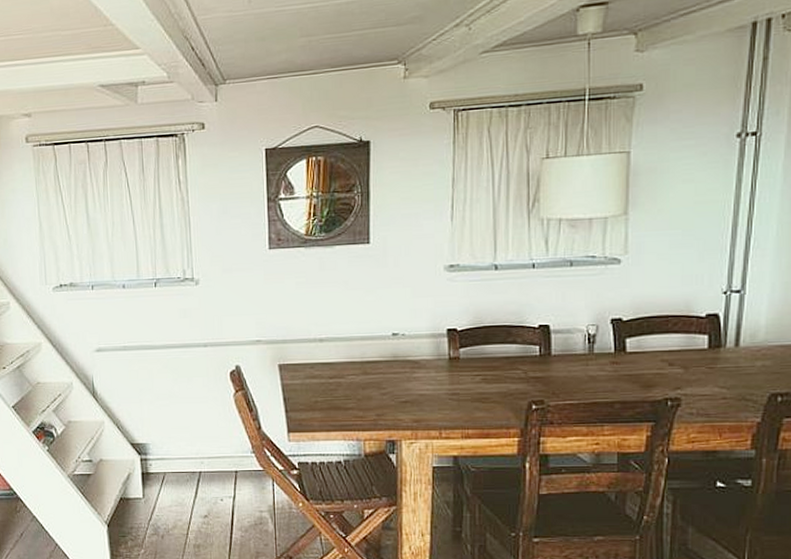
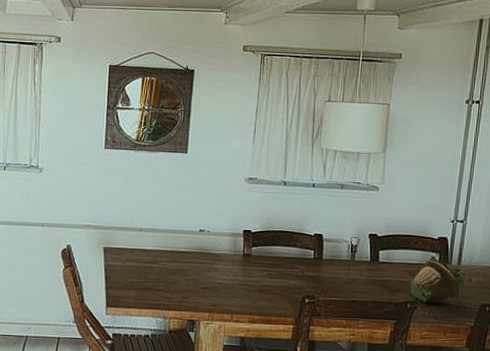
flower pot: none [670,334,758,399] -> present [410,252,474,304]

